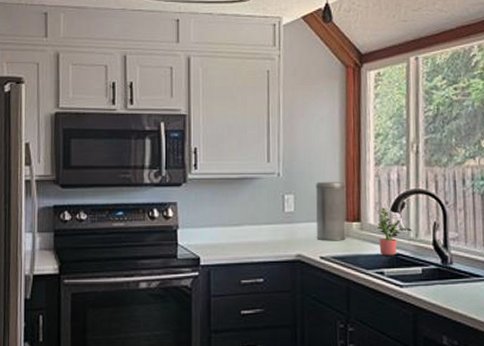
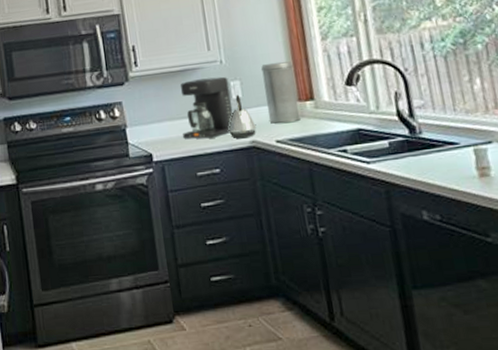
coffee maker: none [231,189,284,248] -> present [180,76,234,139]
kettle: none [277,208,304,252] -> present [228,94,257,139]
potted plant: present [377,207,412,256] -> none [333,82,372,133]

